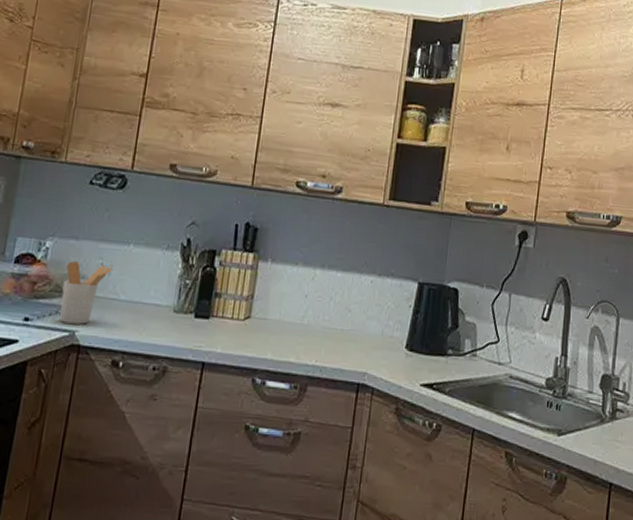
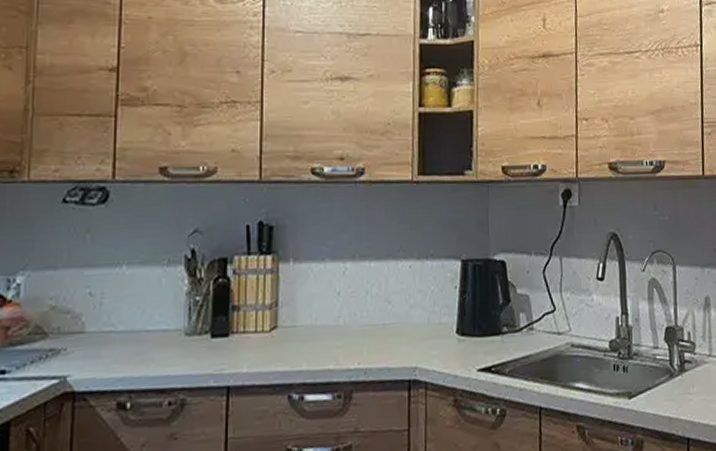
utensil holder: present [59,261,113,324] -> none [44,294,104,369]

